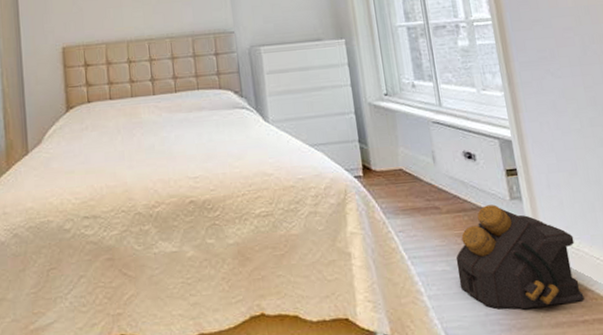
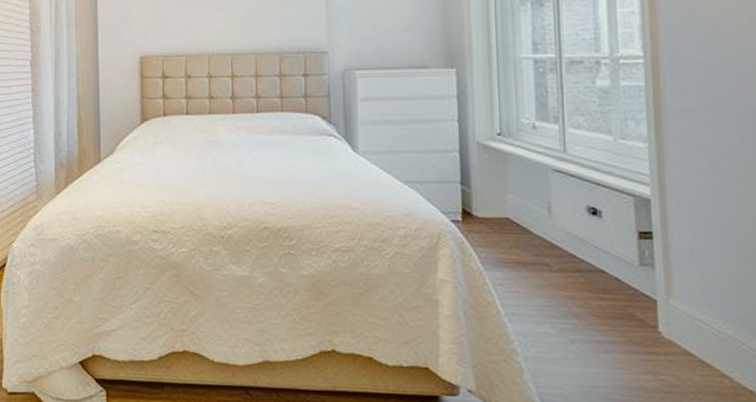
backpack: present [455,204,584,310] -> none [563,268,719,388]

